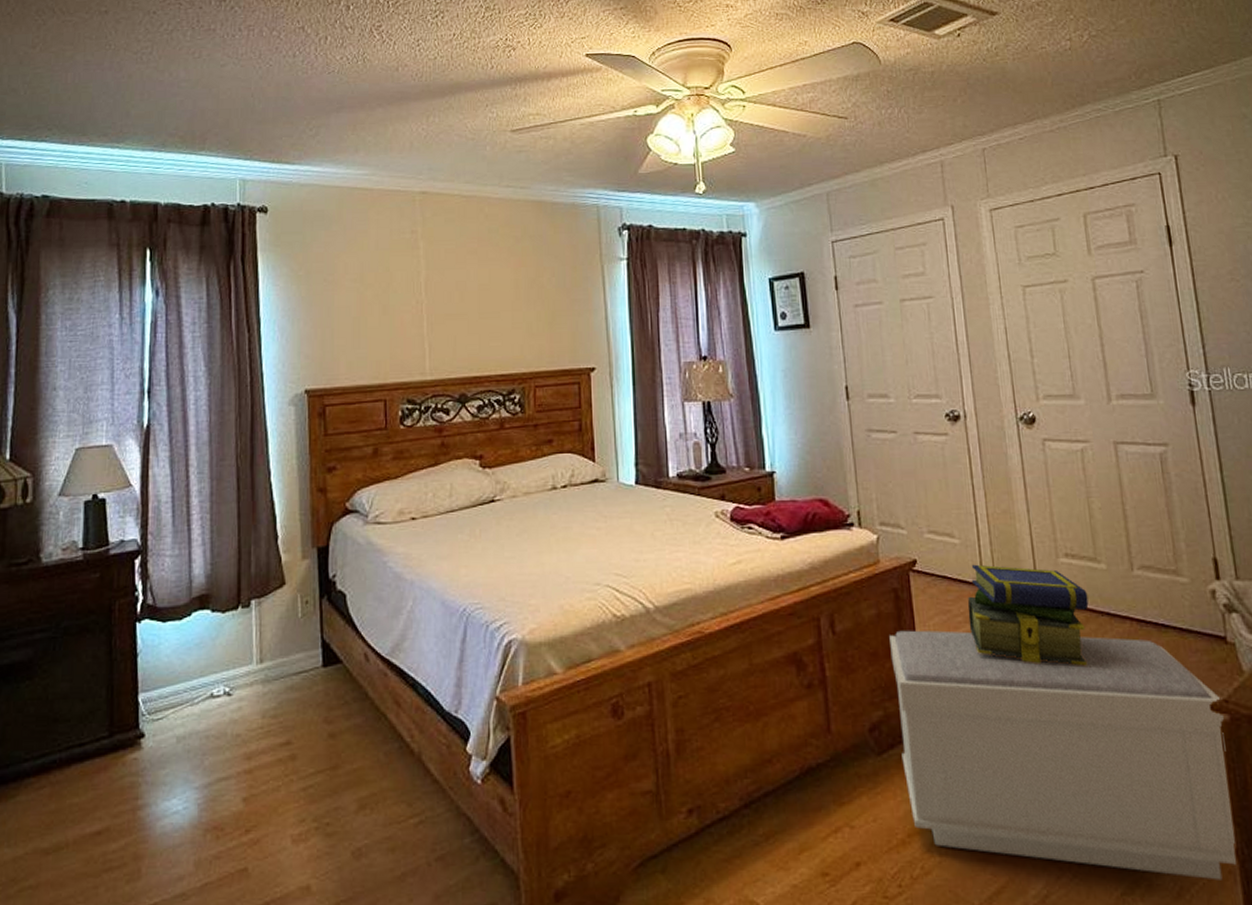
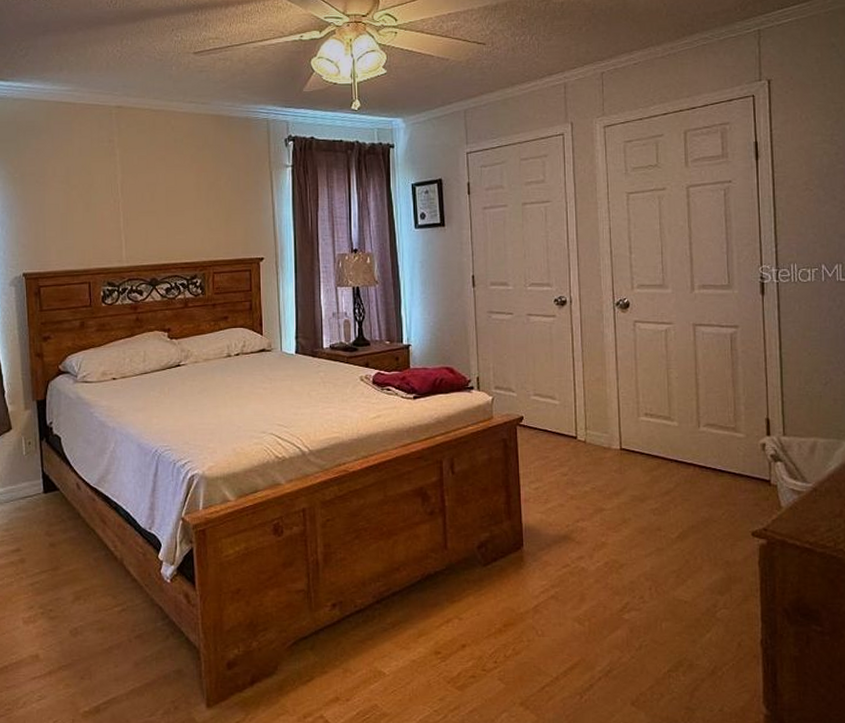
bench: present [889,630,1236,880] -> none [498,471,762,662]
stack of books: present [967,564,1089,666] -> none [562,421,661,501]

